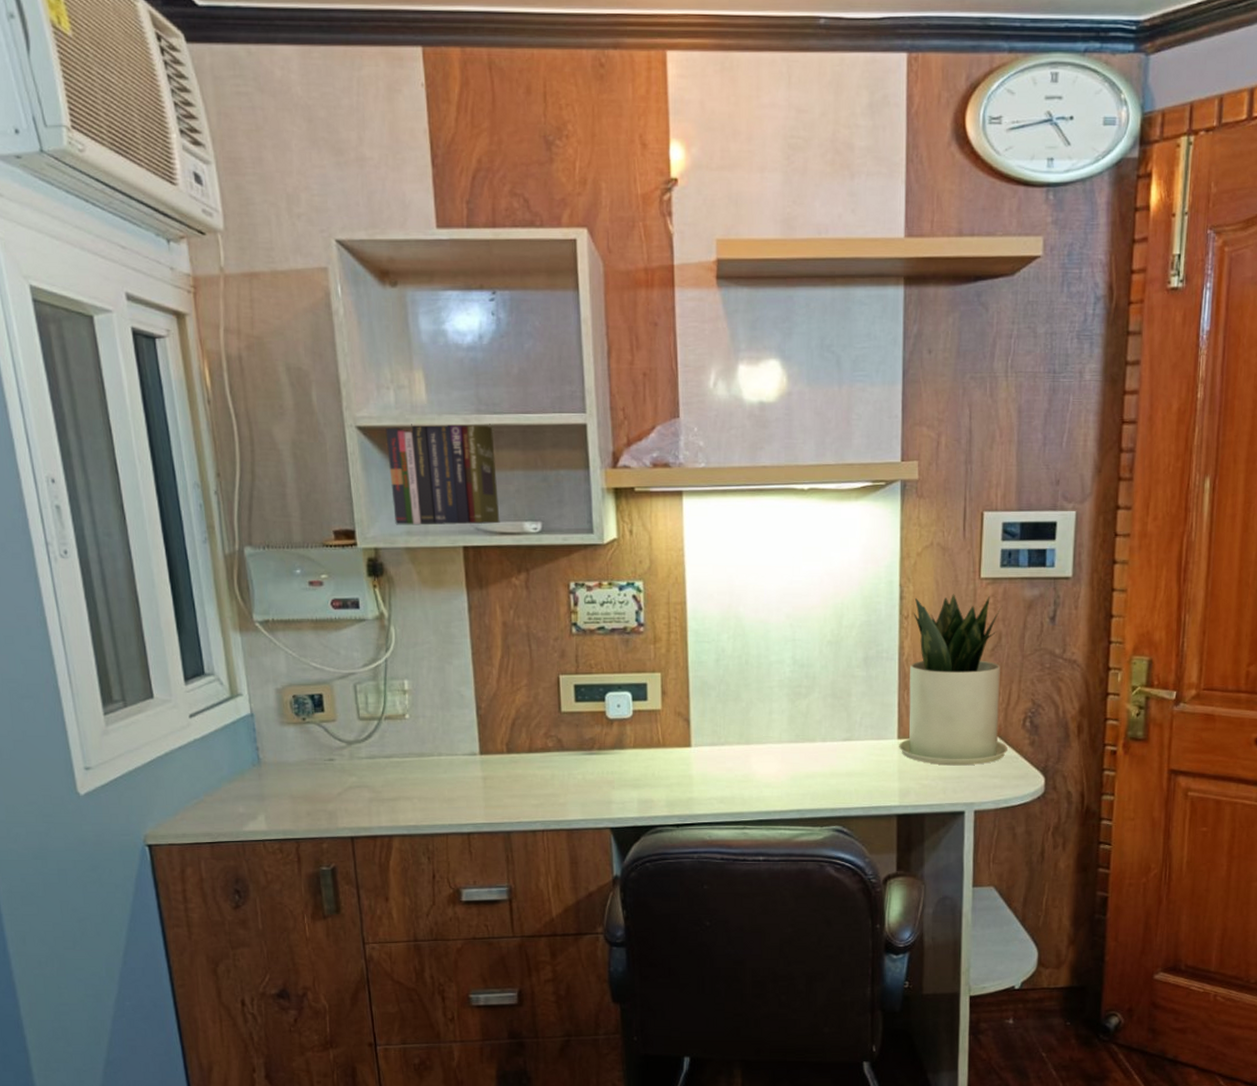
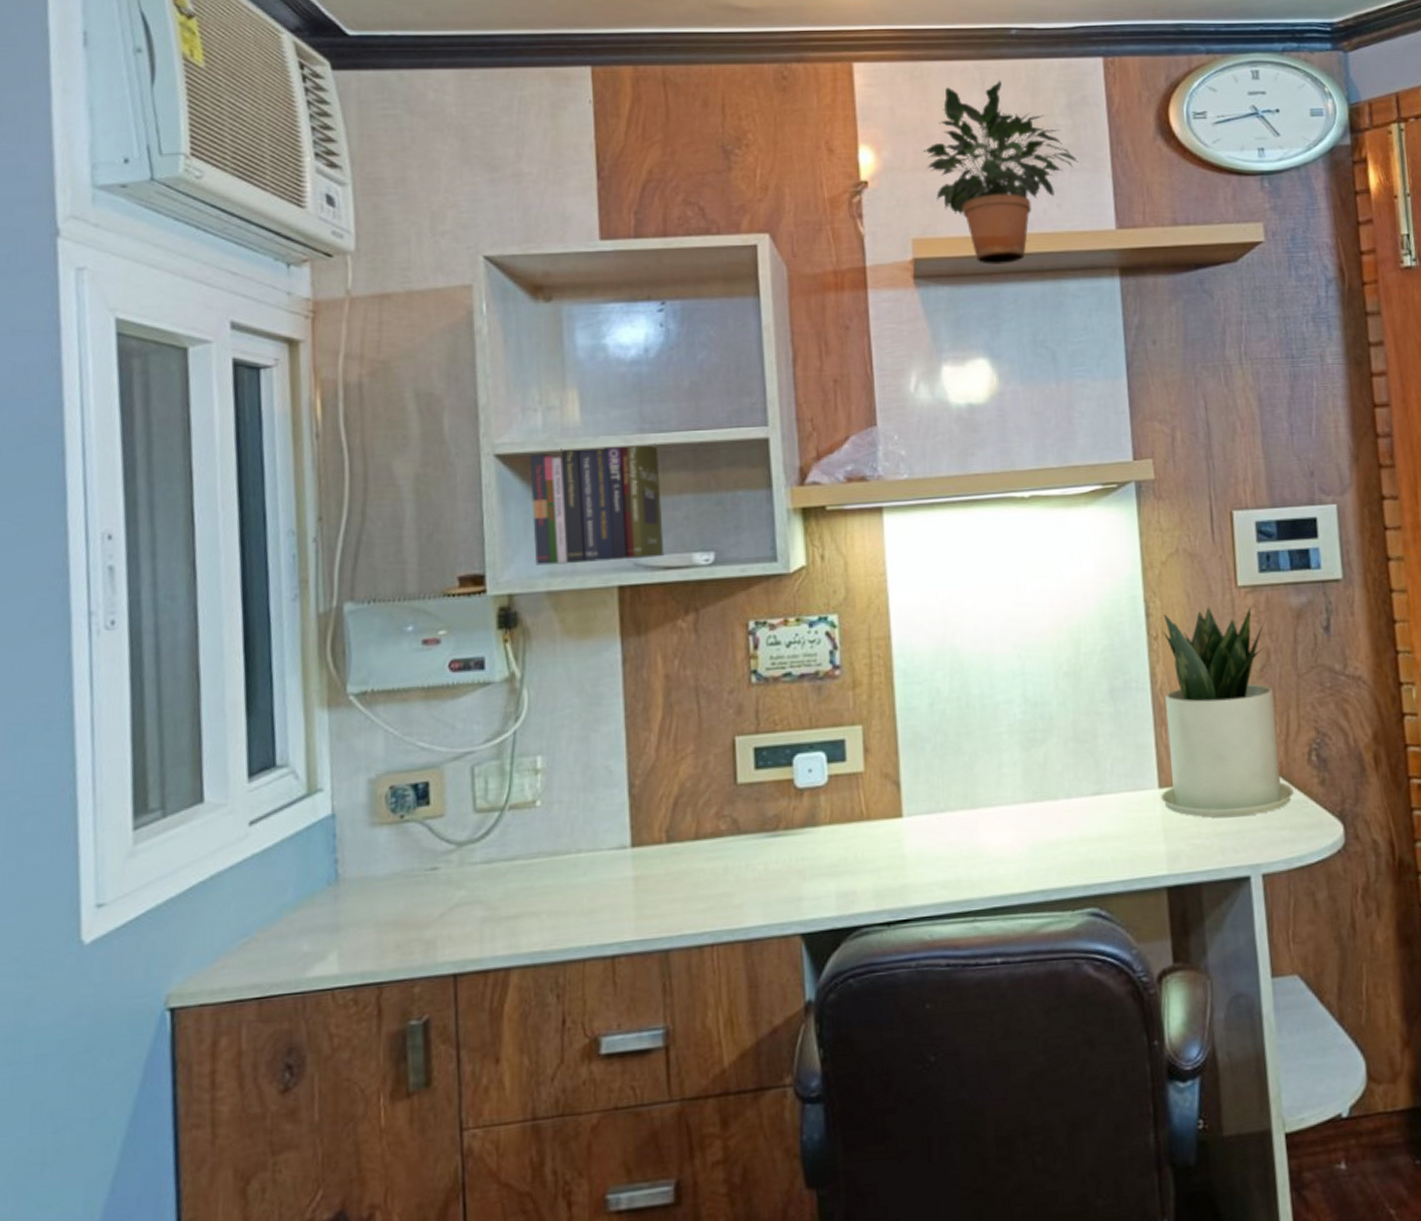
potted plant: none [729,74,878,270] -> present [922,80,1082,266]

